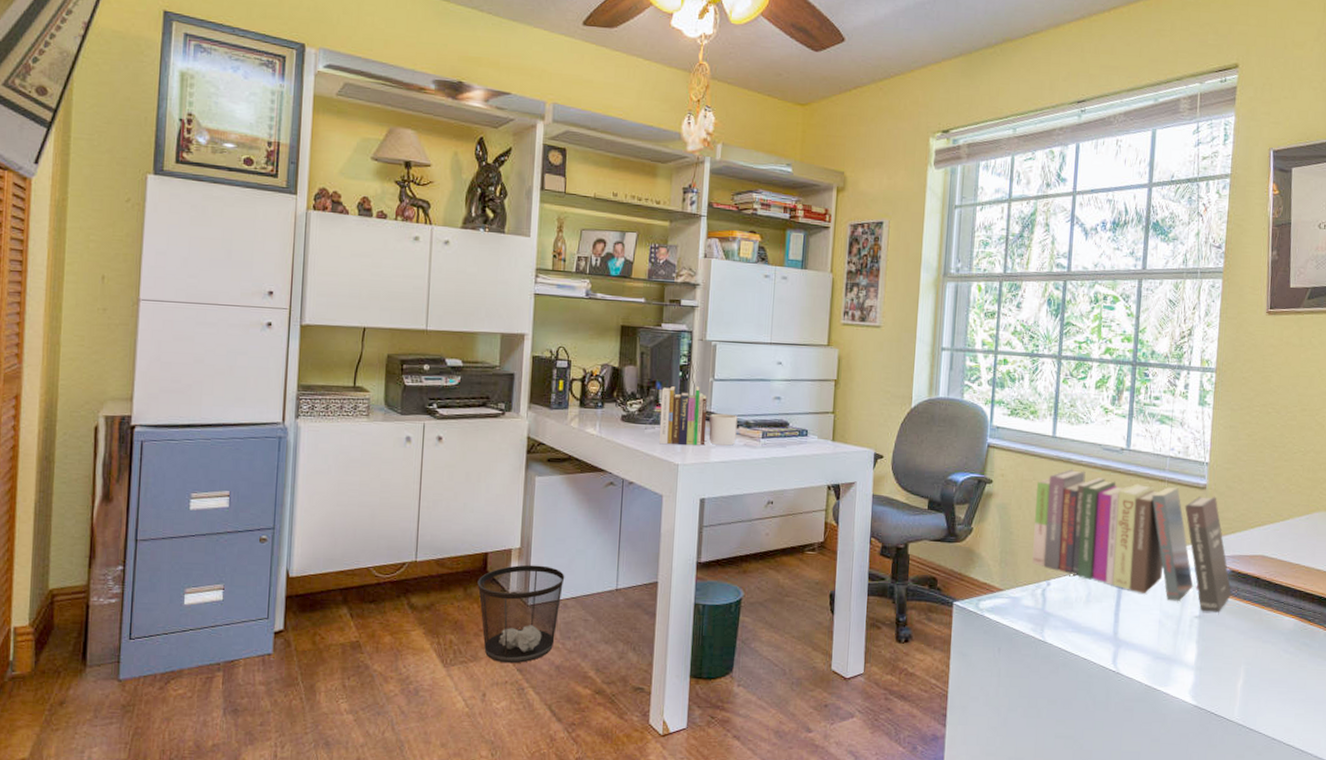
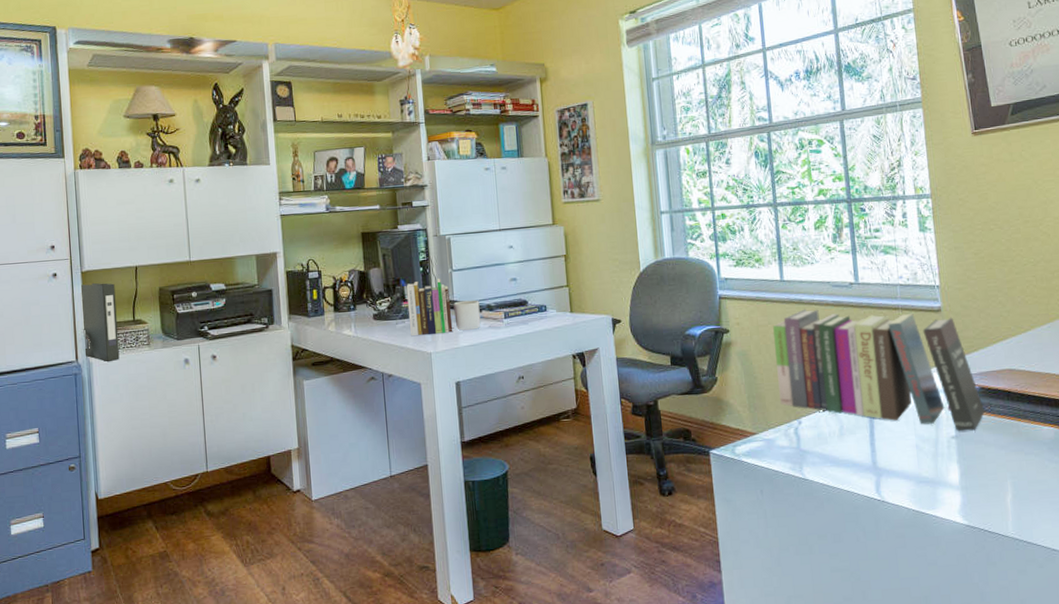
binder: none [294,339,337,428] -> present [81,282,120,362]
waste bin: present [477,564,565,664] -> none [264,462,342,557]

